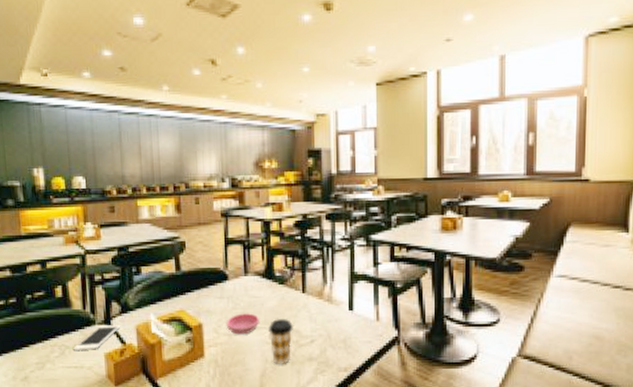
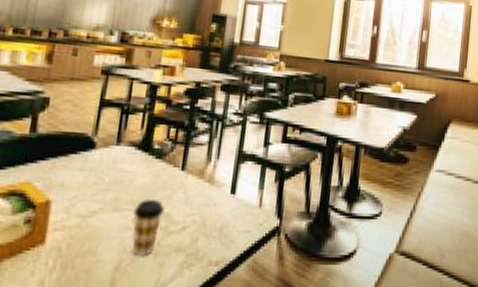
saucer: present [226,313,260,335] -> none [81,190,126,217]

